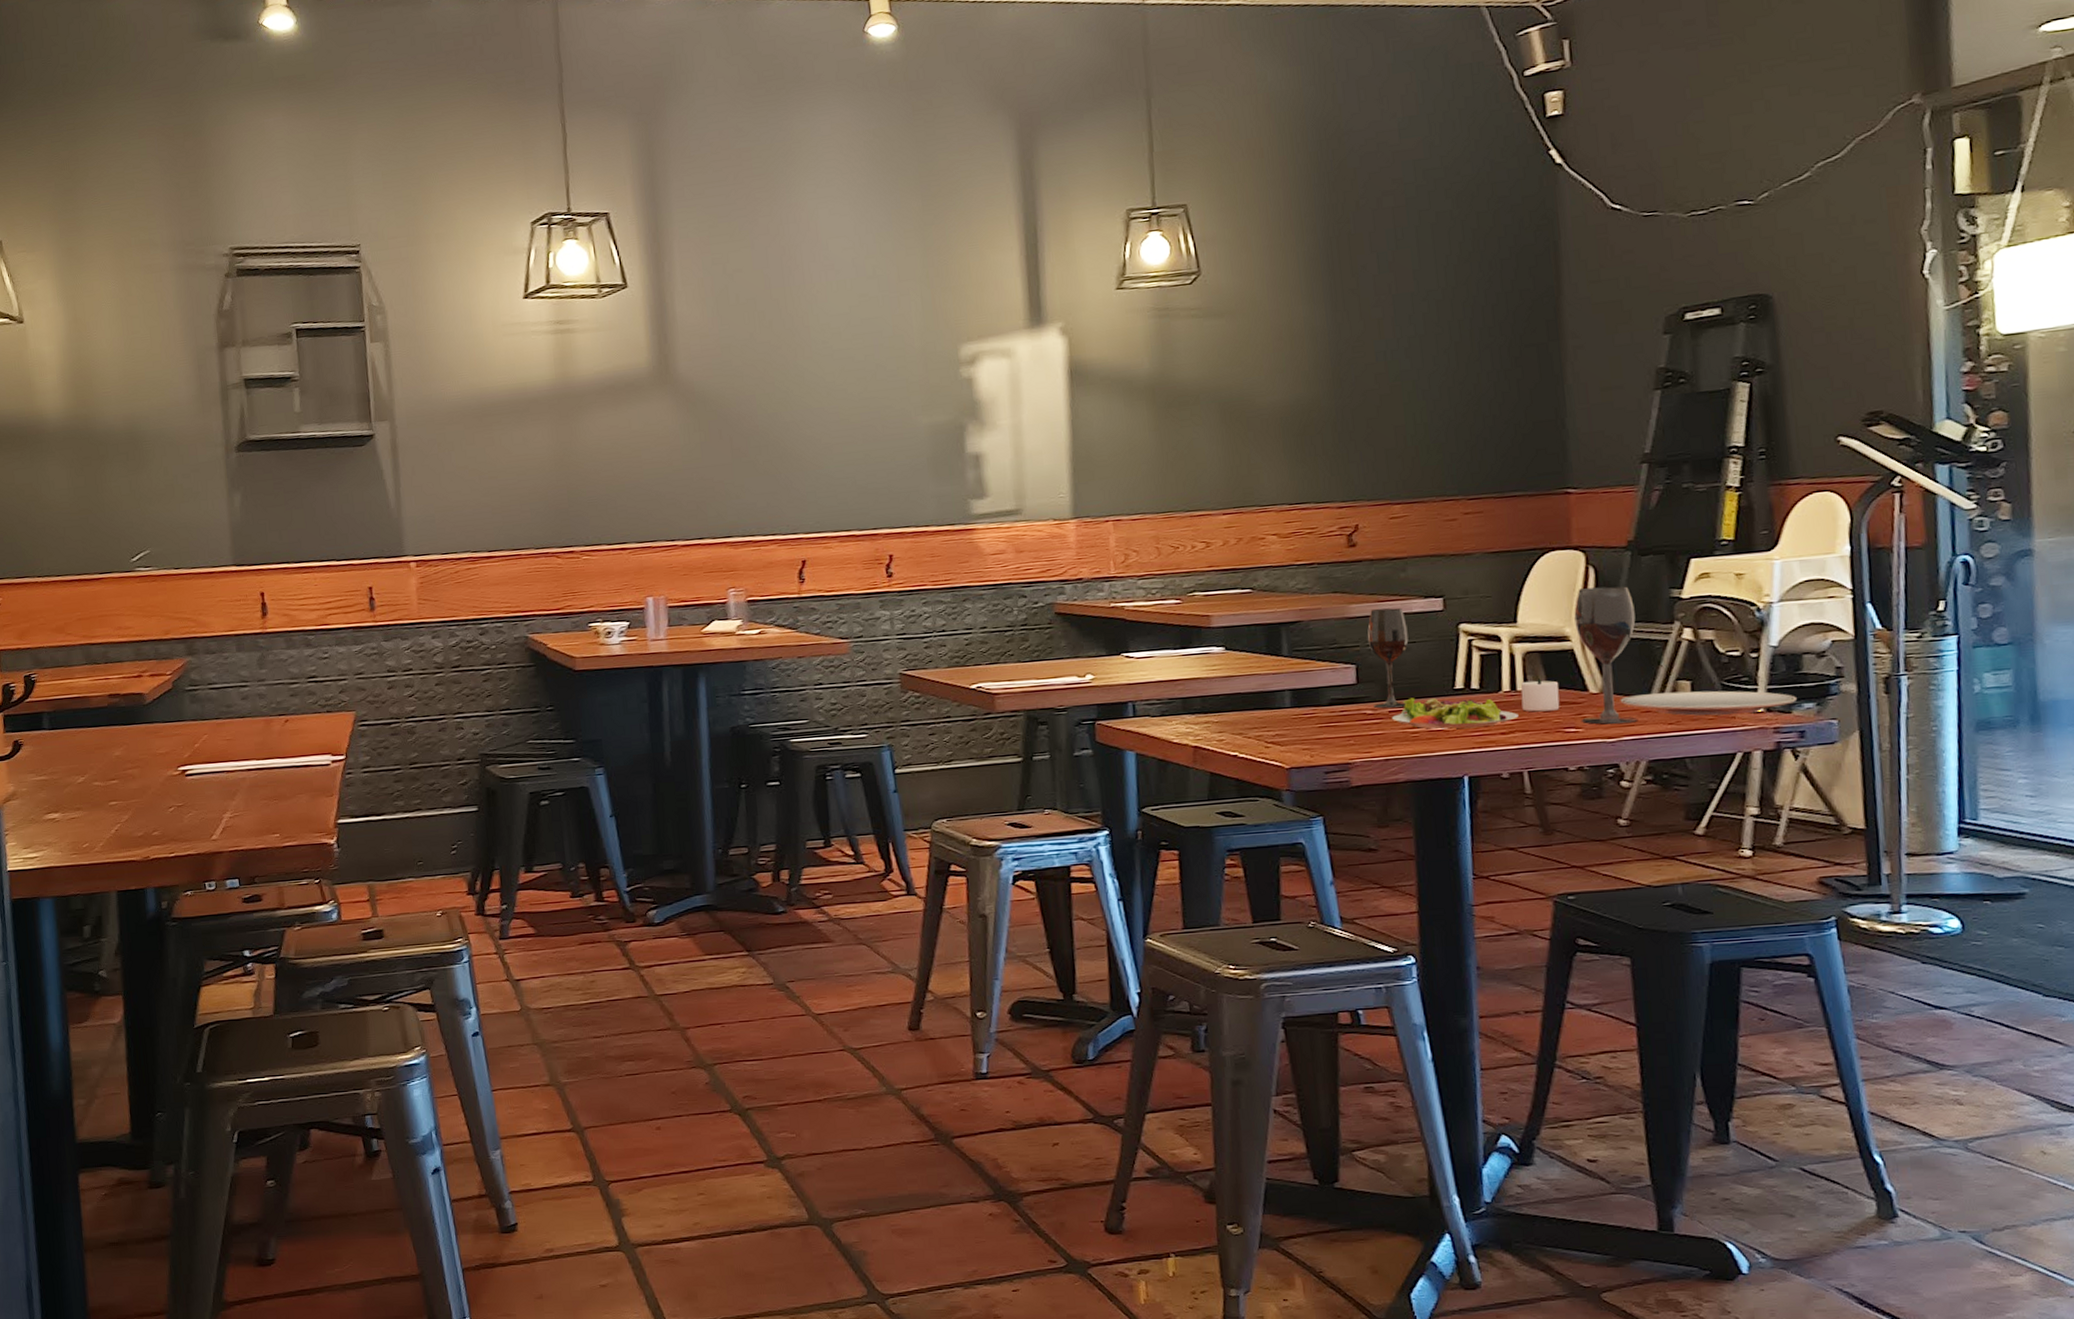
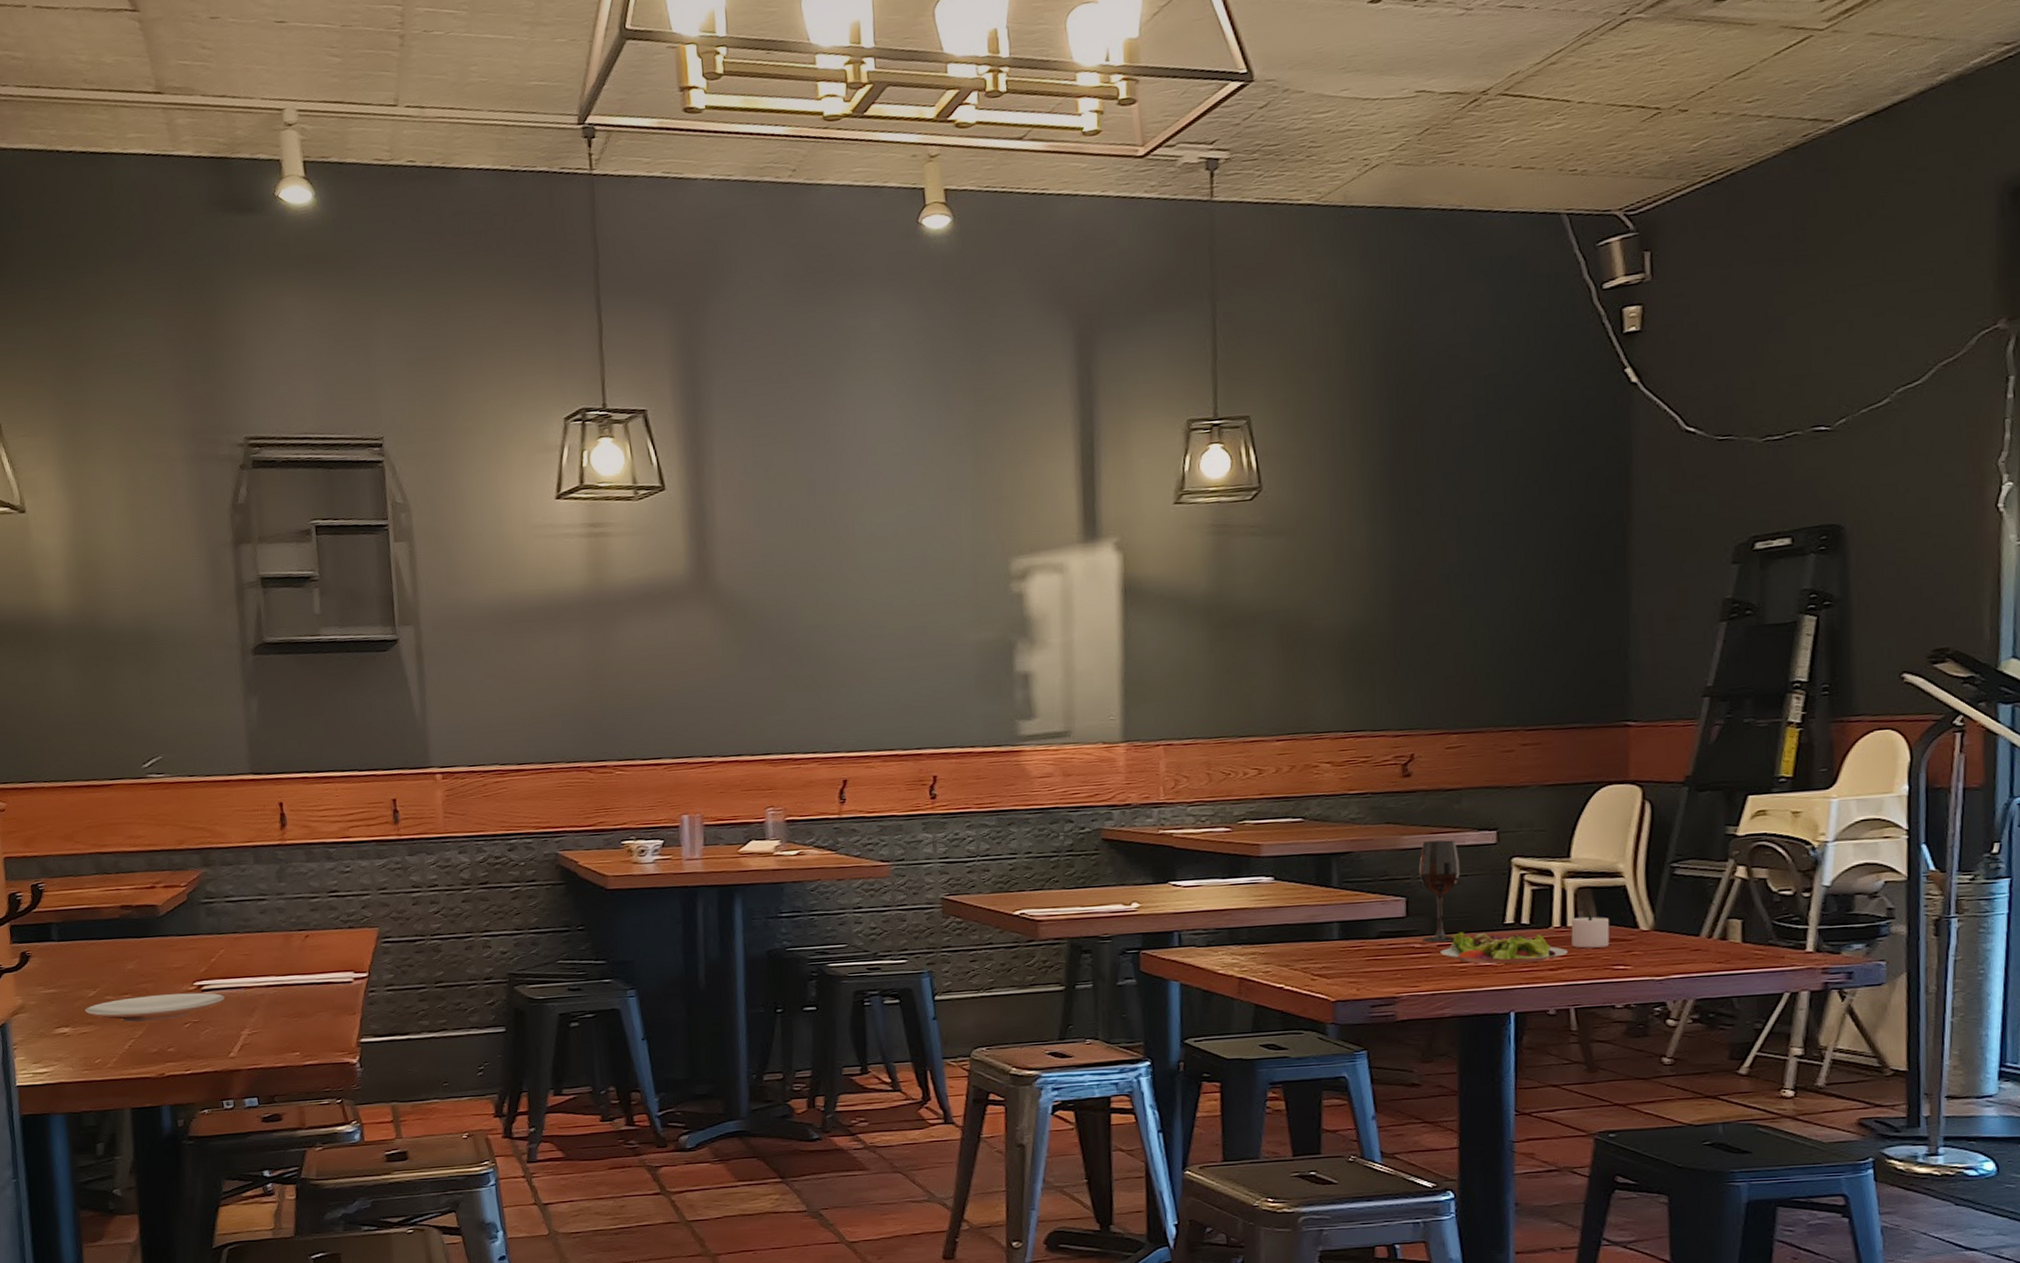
plate: none [74,777,208,807] -> present [85,992,225,1023]
wine glass: present [1574,586,1638,725] -> none [1628,822,1690,962]
plate: present [1620,690,1798,716] -> none [1670,930,1848,956]

